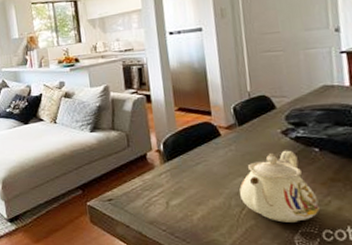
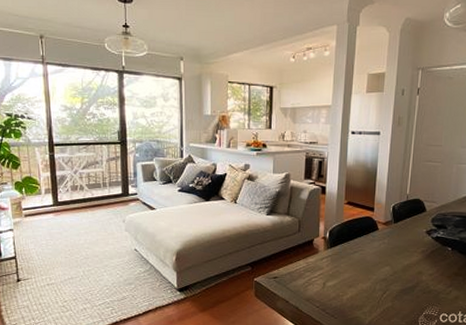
teapot: present [239,150,320,223] -> none [383,247,443,306]

